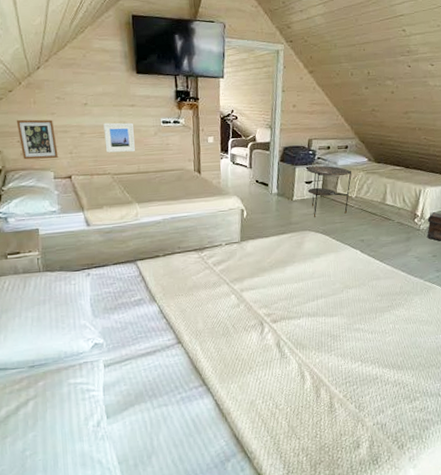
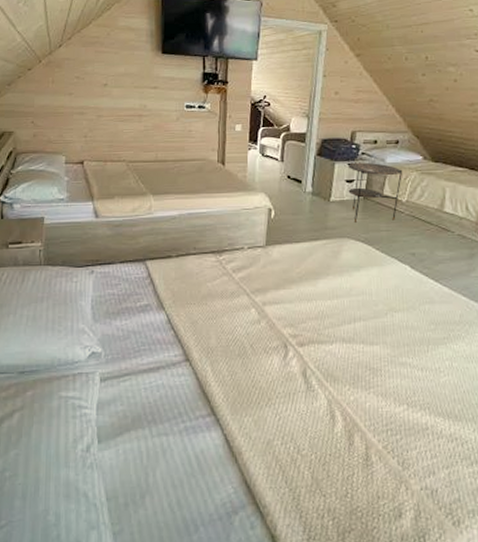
picture frame: present [16,119,58,160] -> none [32,99,72,142]
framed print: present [103,122,135,153] -> none [122,105,154,139]

